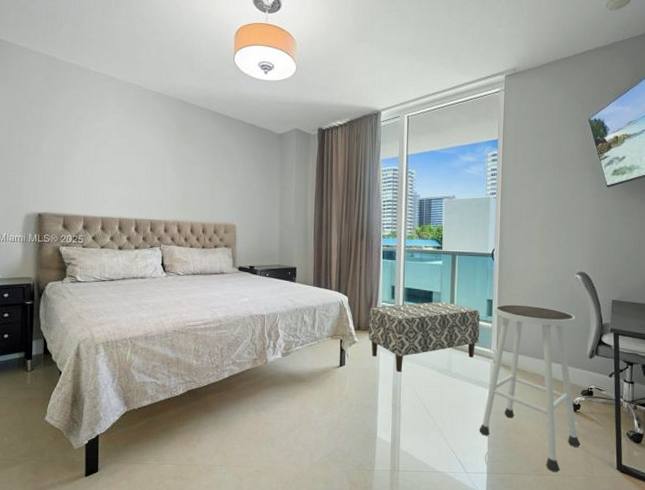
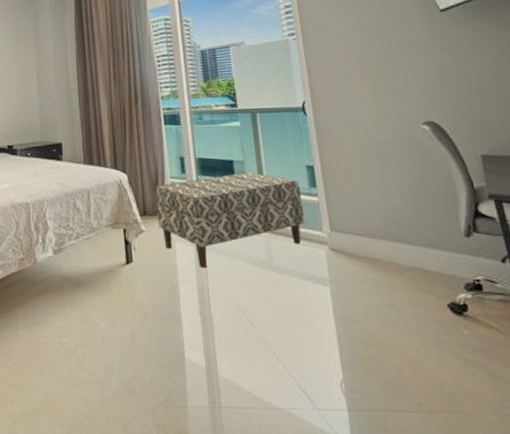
stool: present [479,304,581,472] -> none [318,169,481,407]

